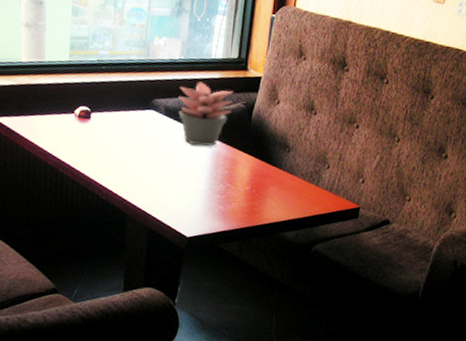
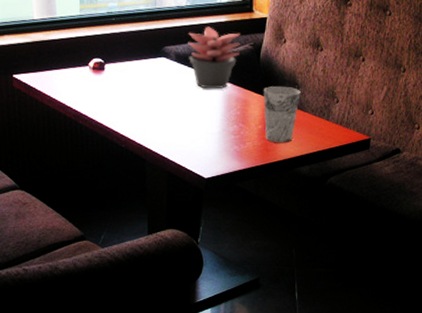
cup: none [252,147,291,207] -> present [263,86,301,143]

